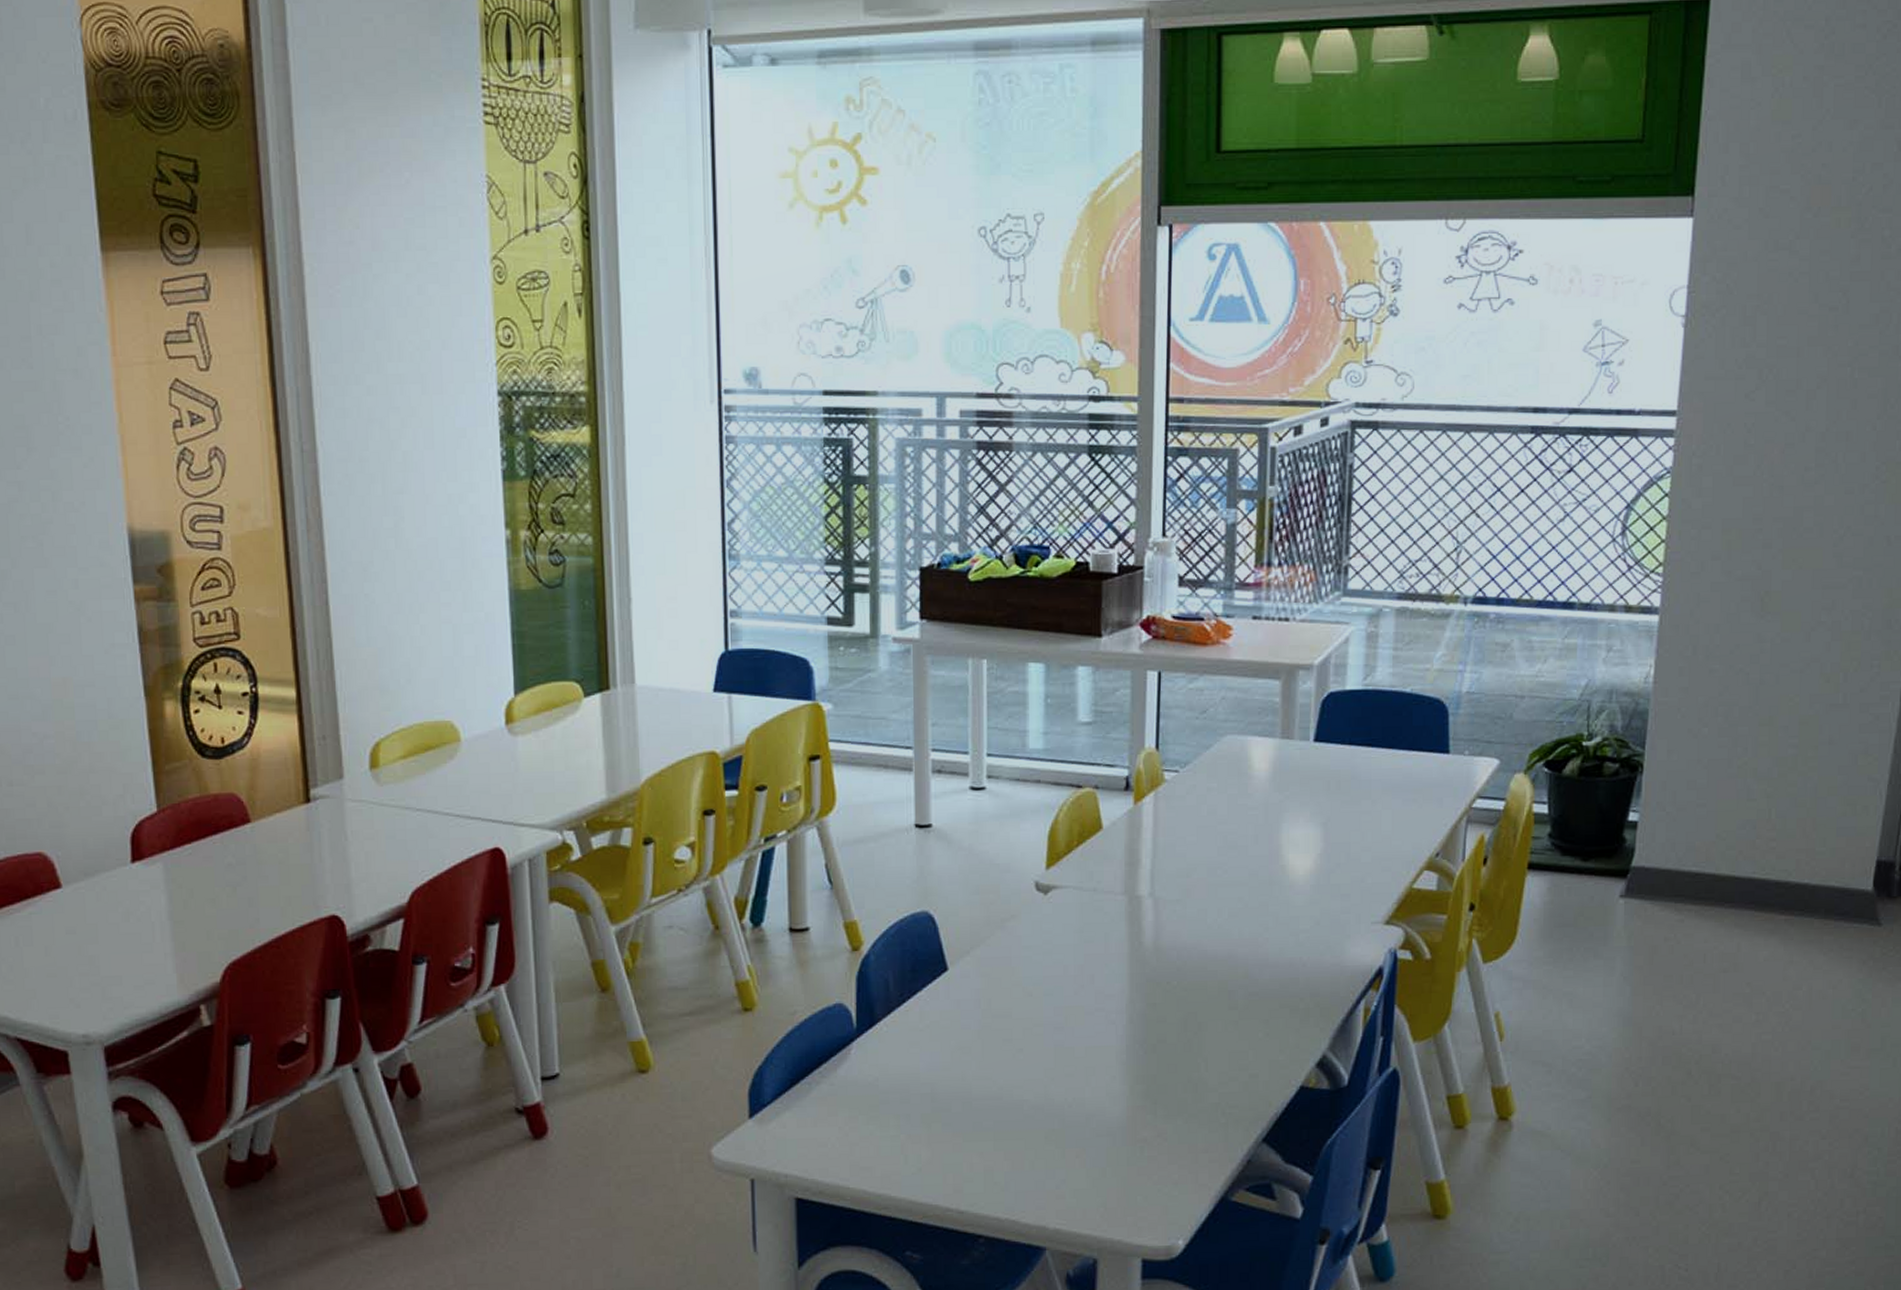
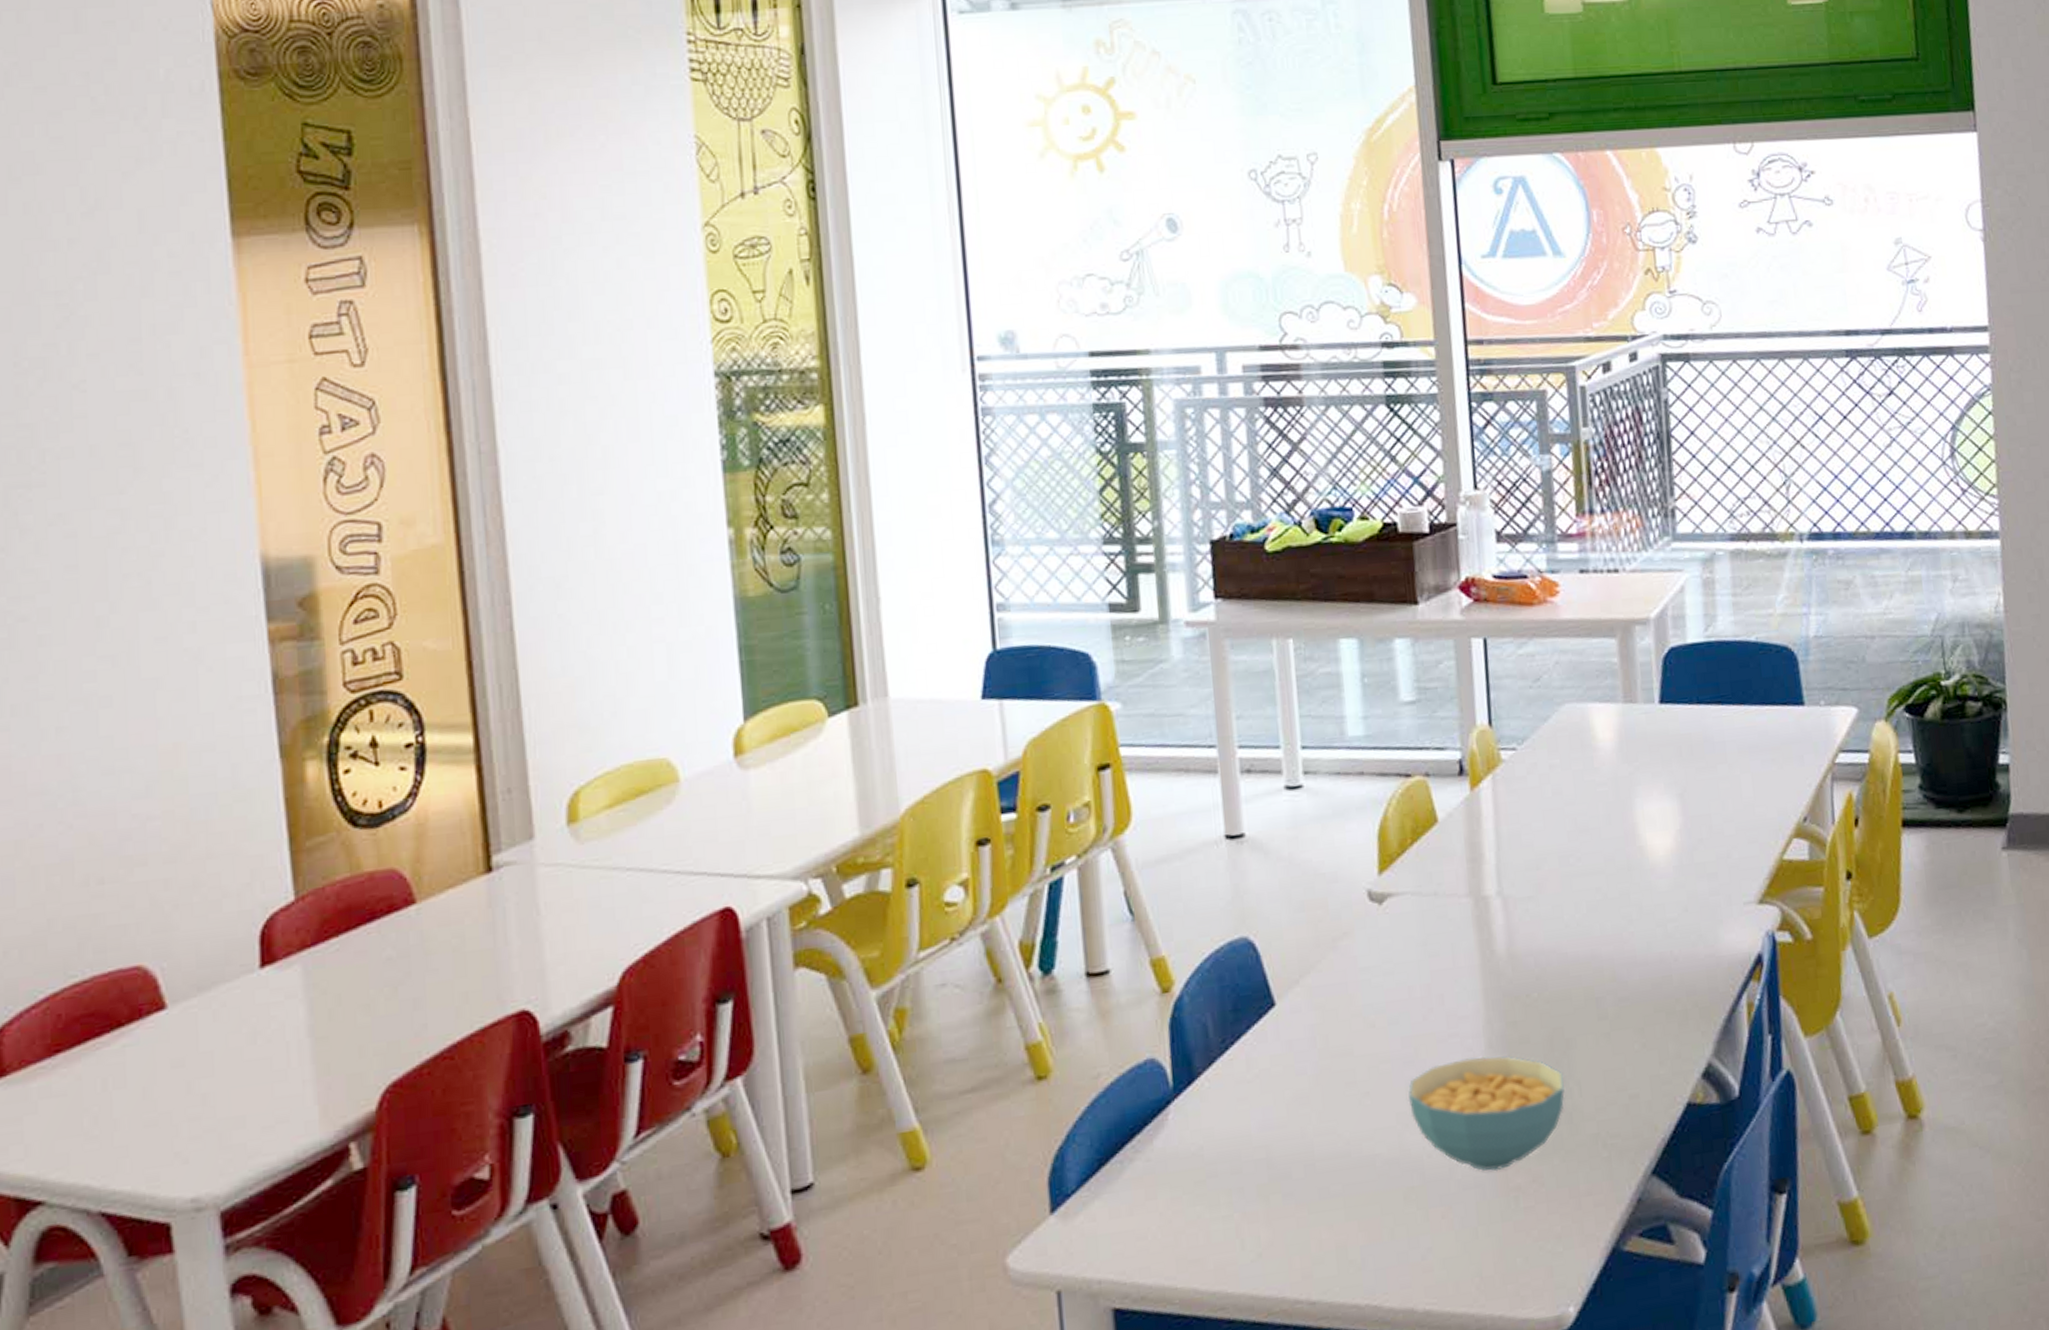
cereal bowl: none [1055,1029,1193,1125] -> present [1408,1056,1565,1172]

